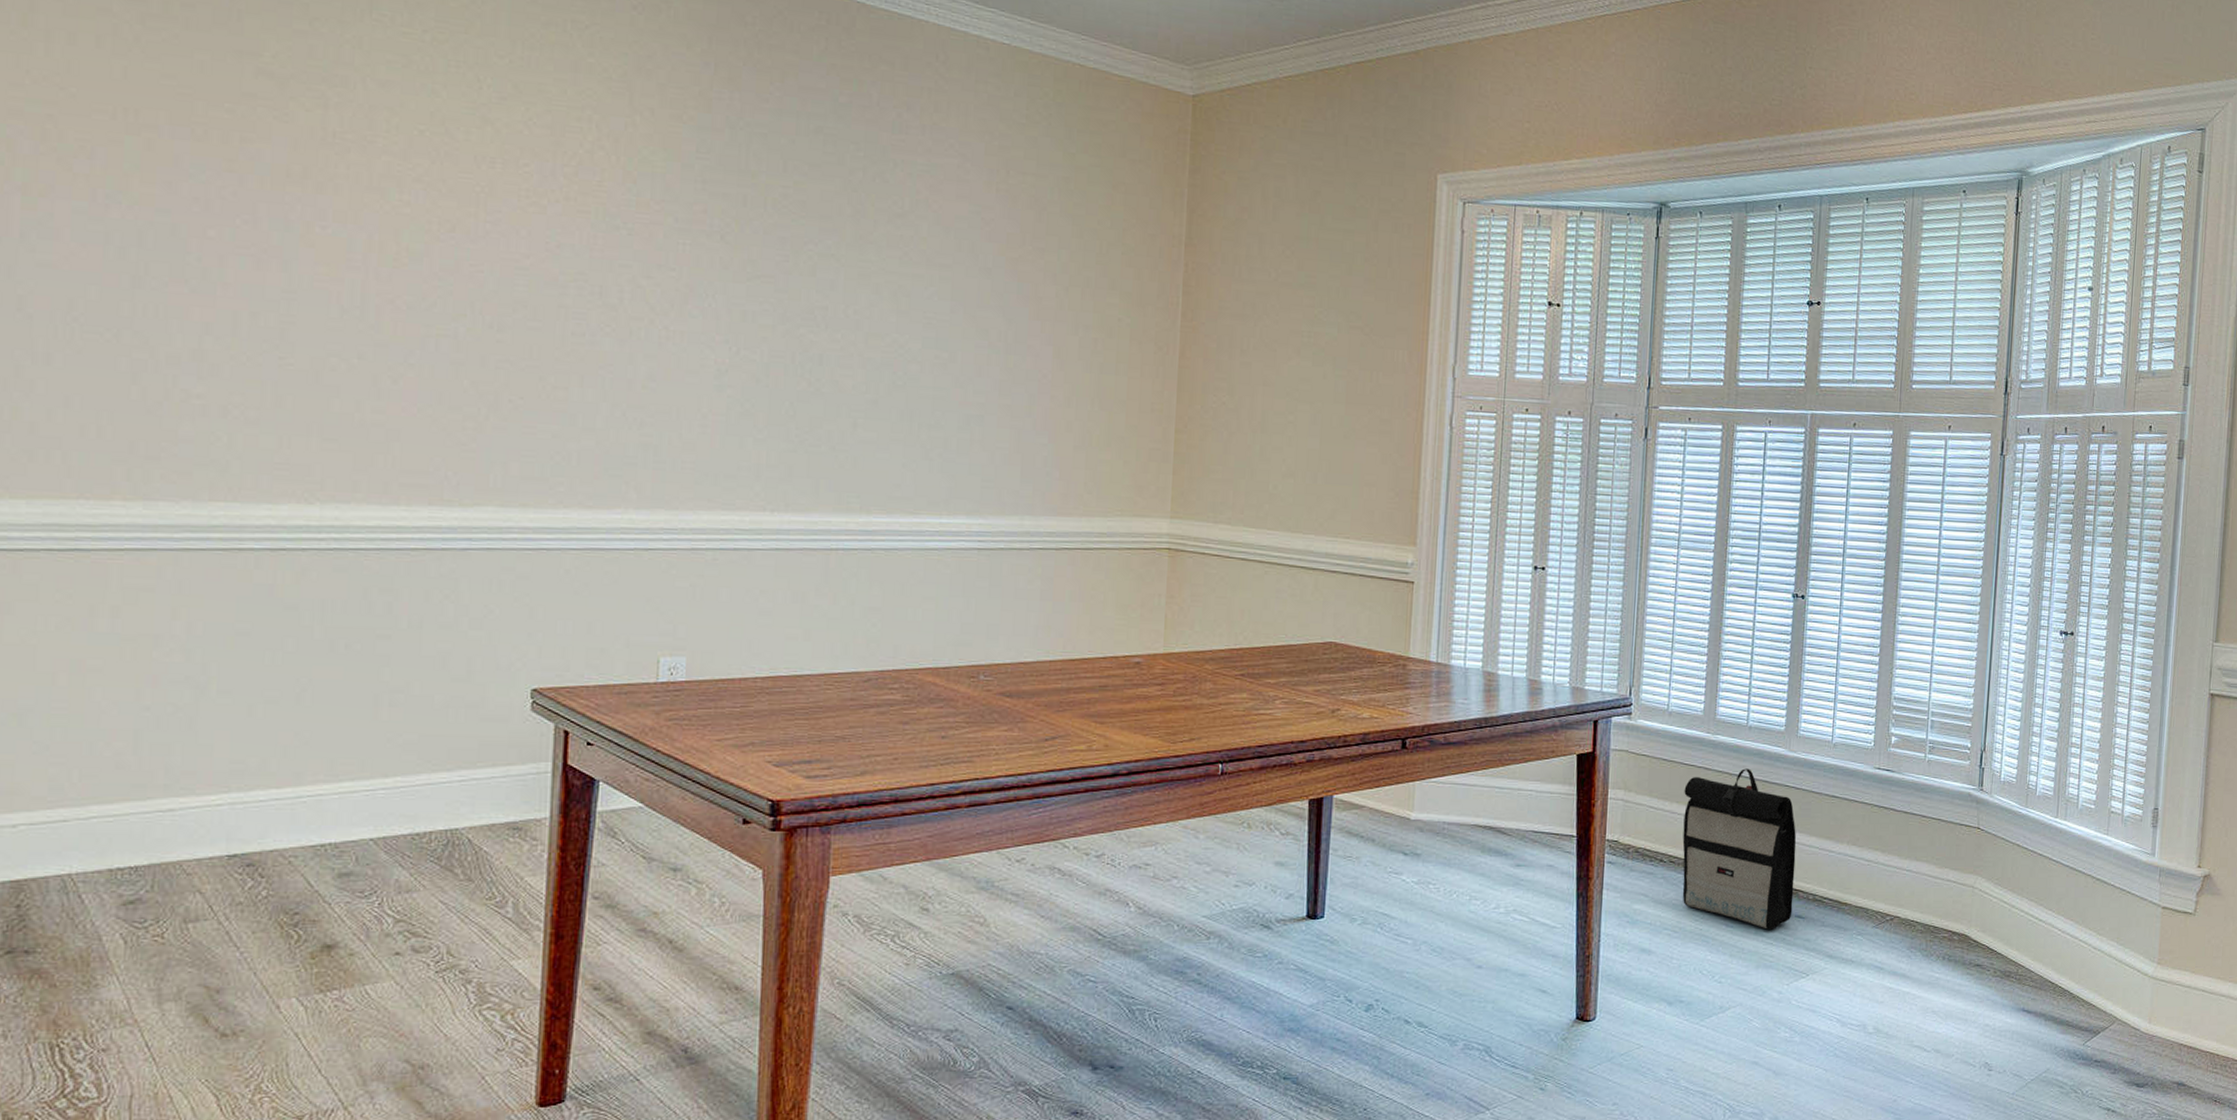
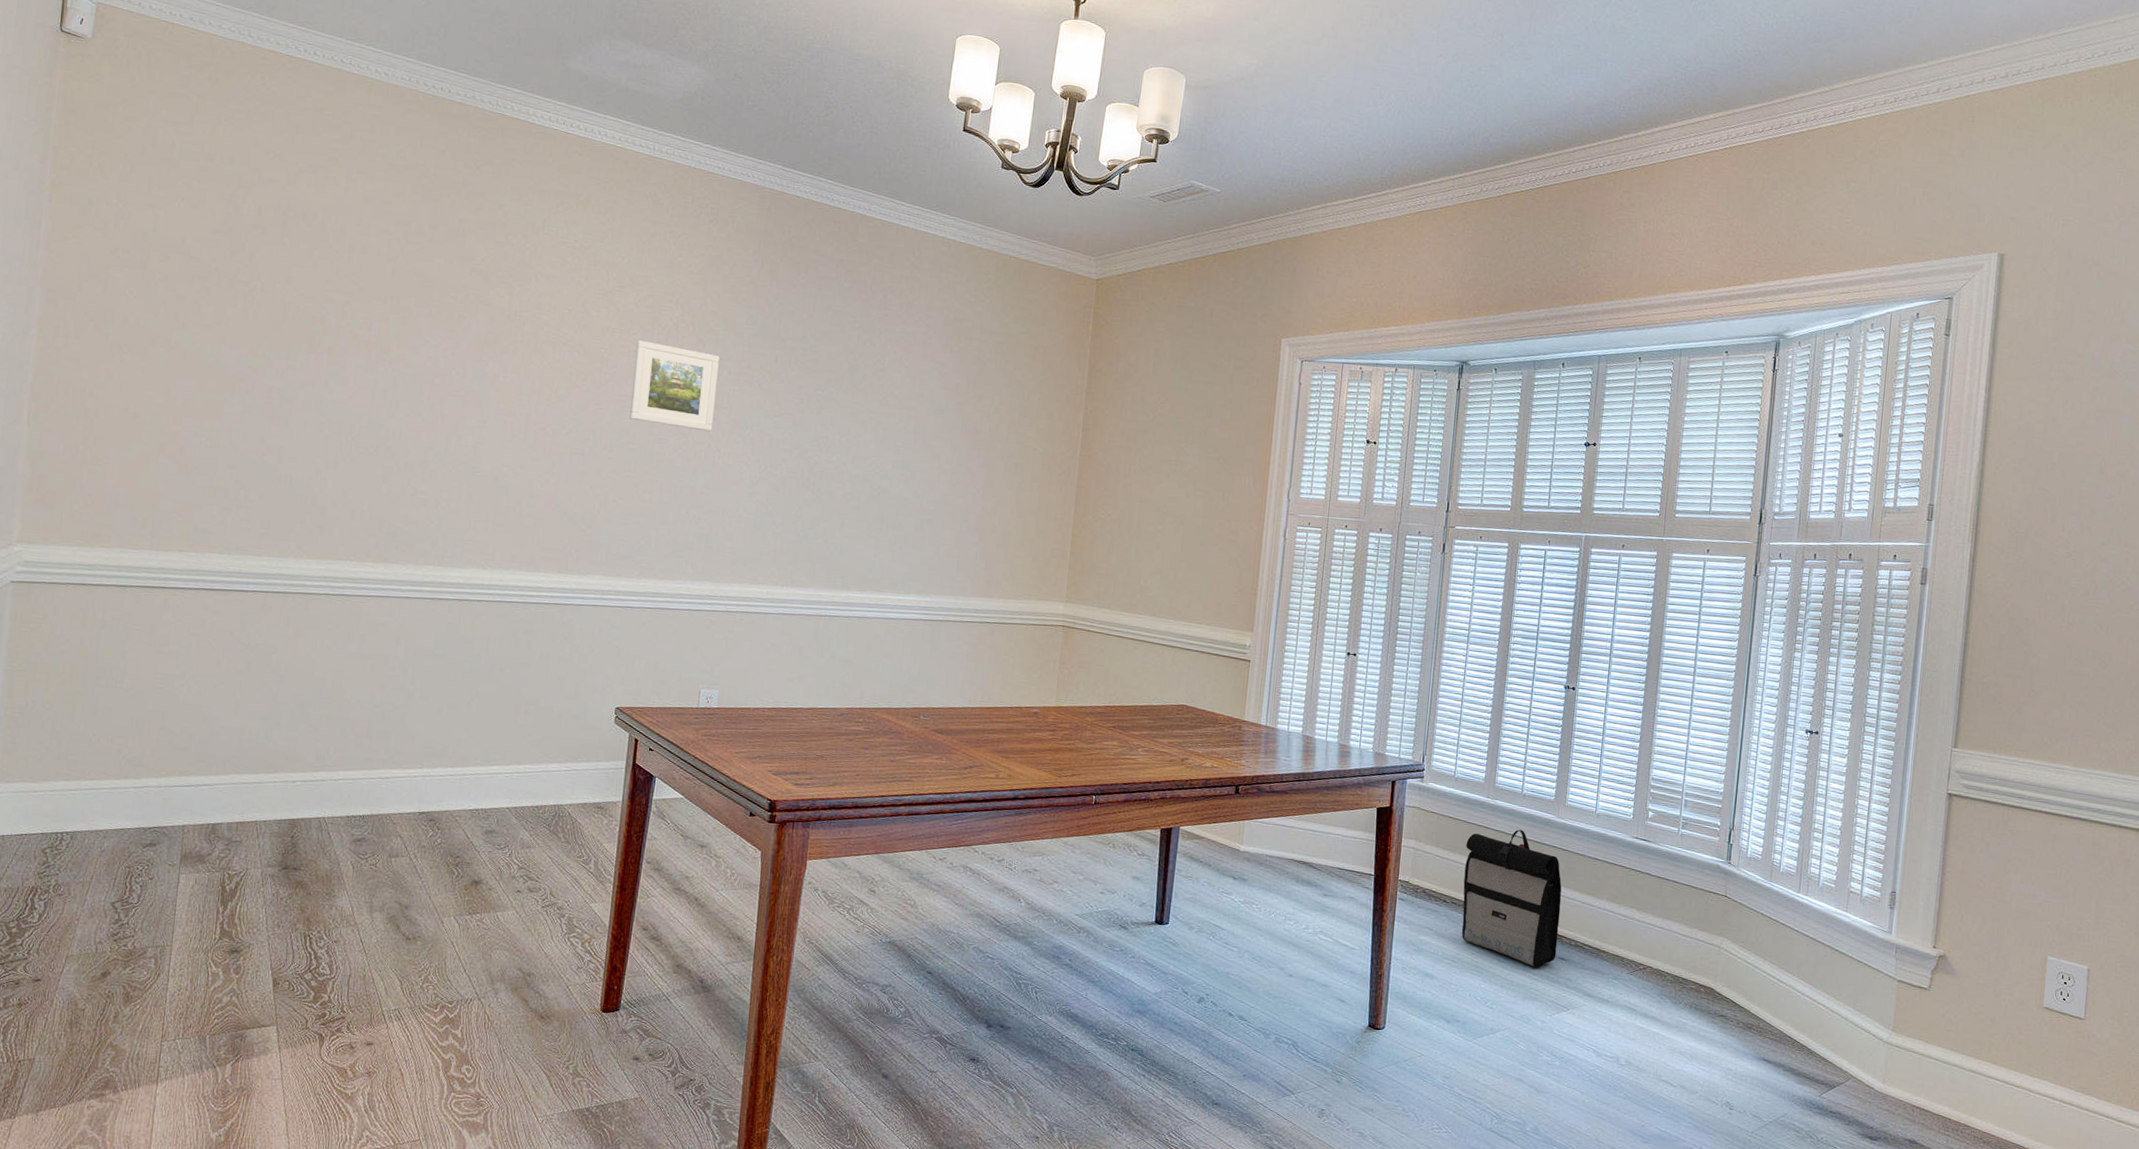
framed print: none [526,174,659,302] -> present [630,340,720,432]

